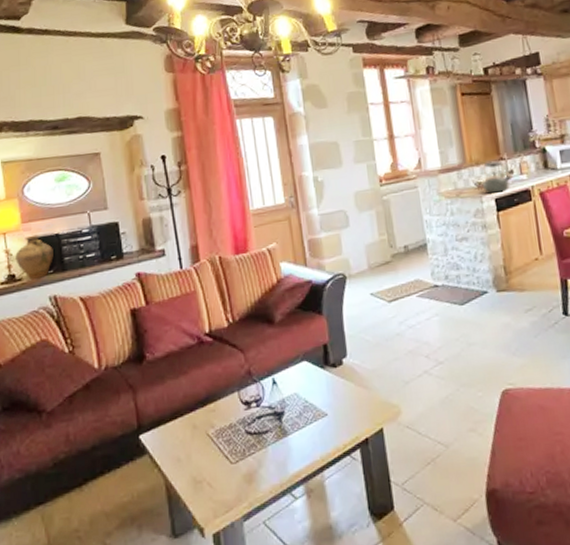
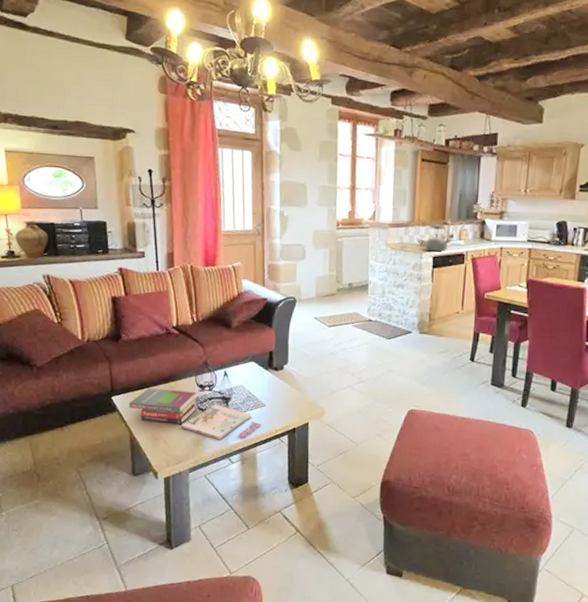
books: none [160,411,244,461] -> present [129,388,197,425]
magazine: none [227,423,326,471] -> present [181,404,261,441]

